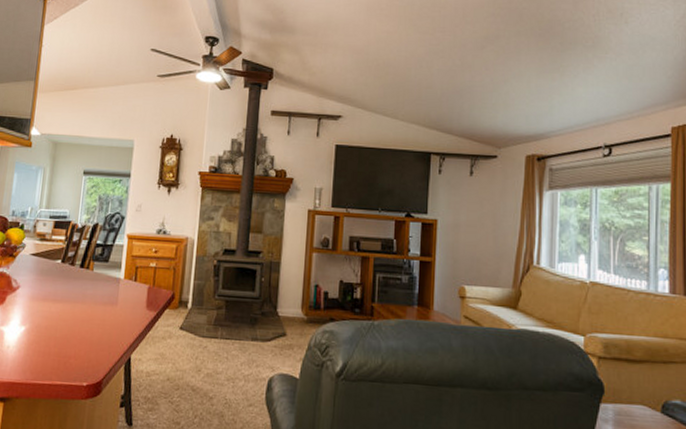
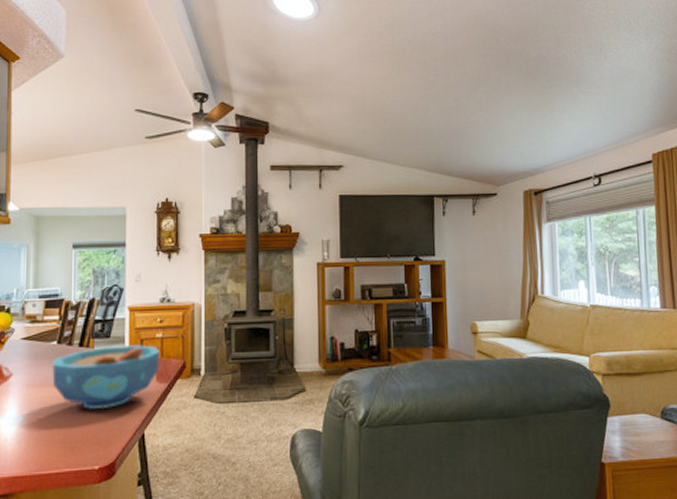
bowl: none [54,270,152,329] -> present [52,344,159,409]

